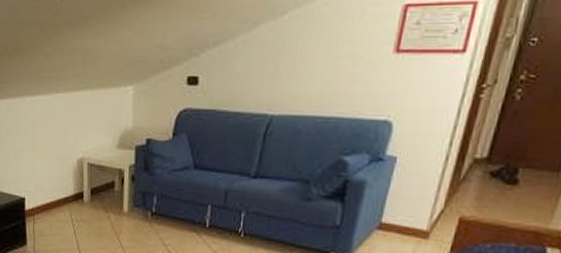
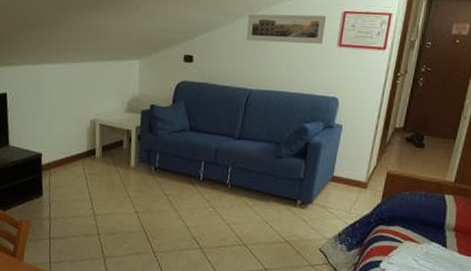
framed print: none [266,12,380,53] -> present [246,14,327,44]

